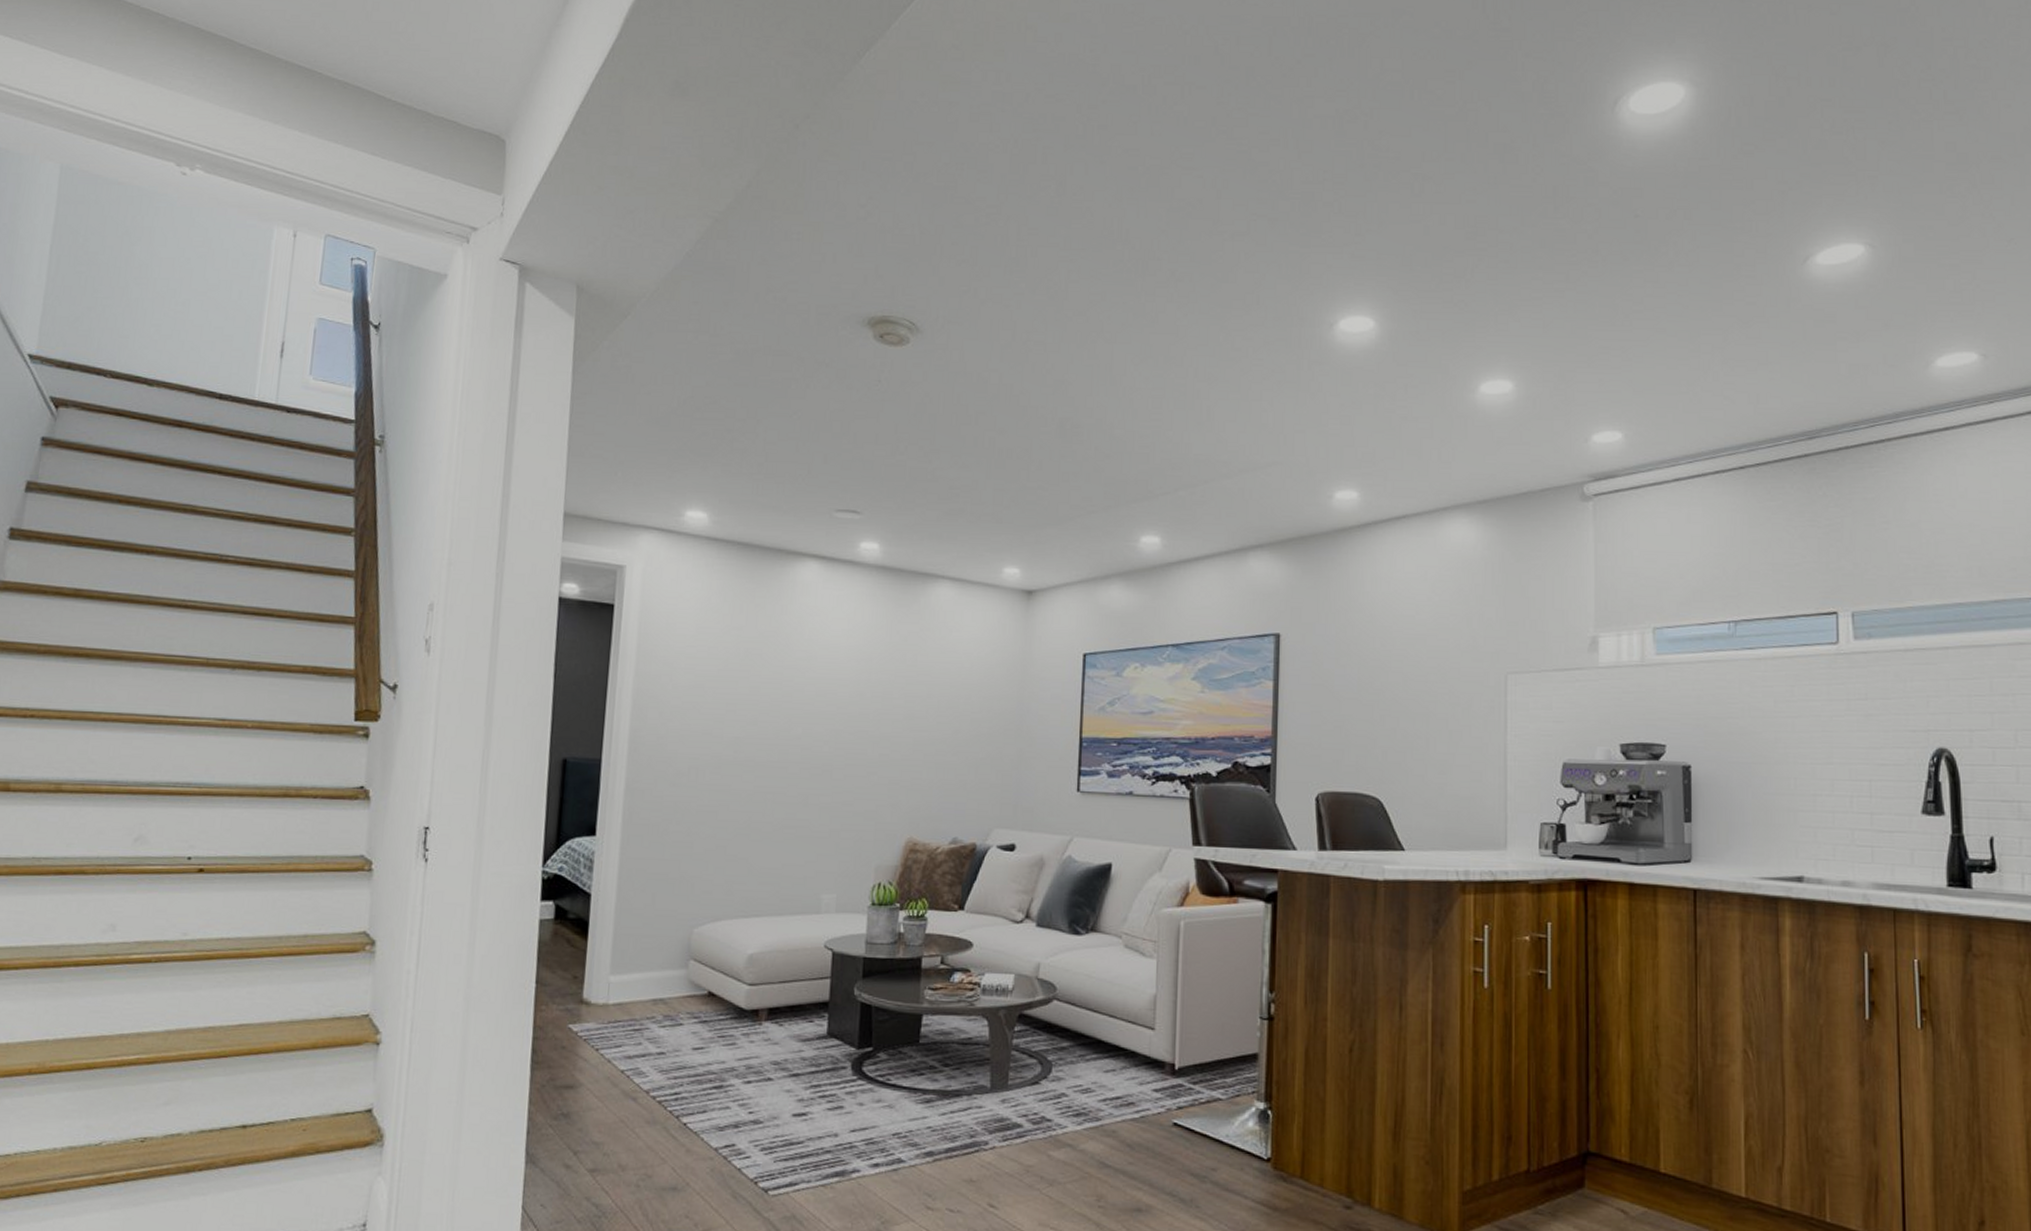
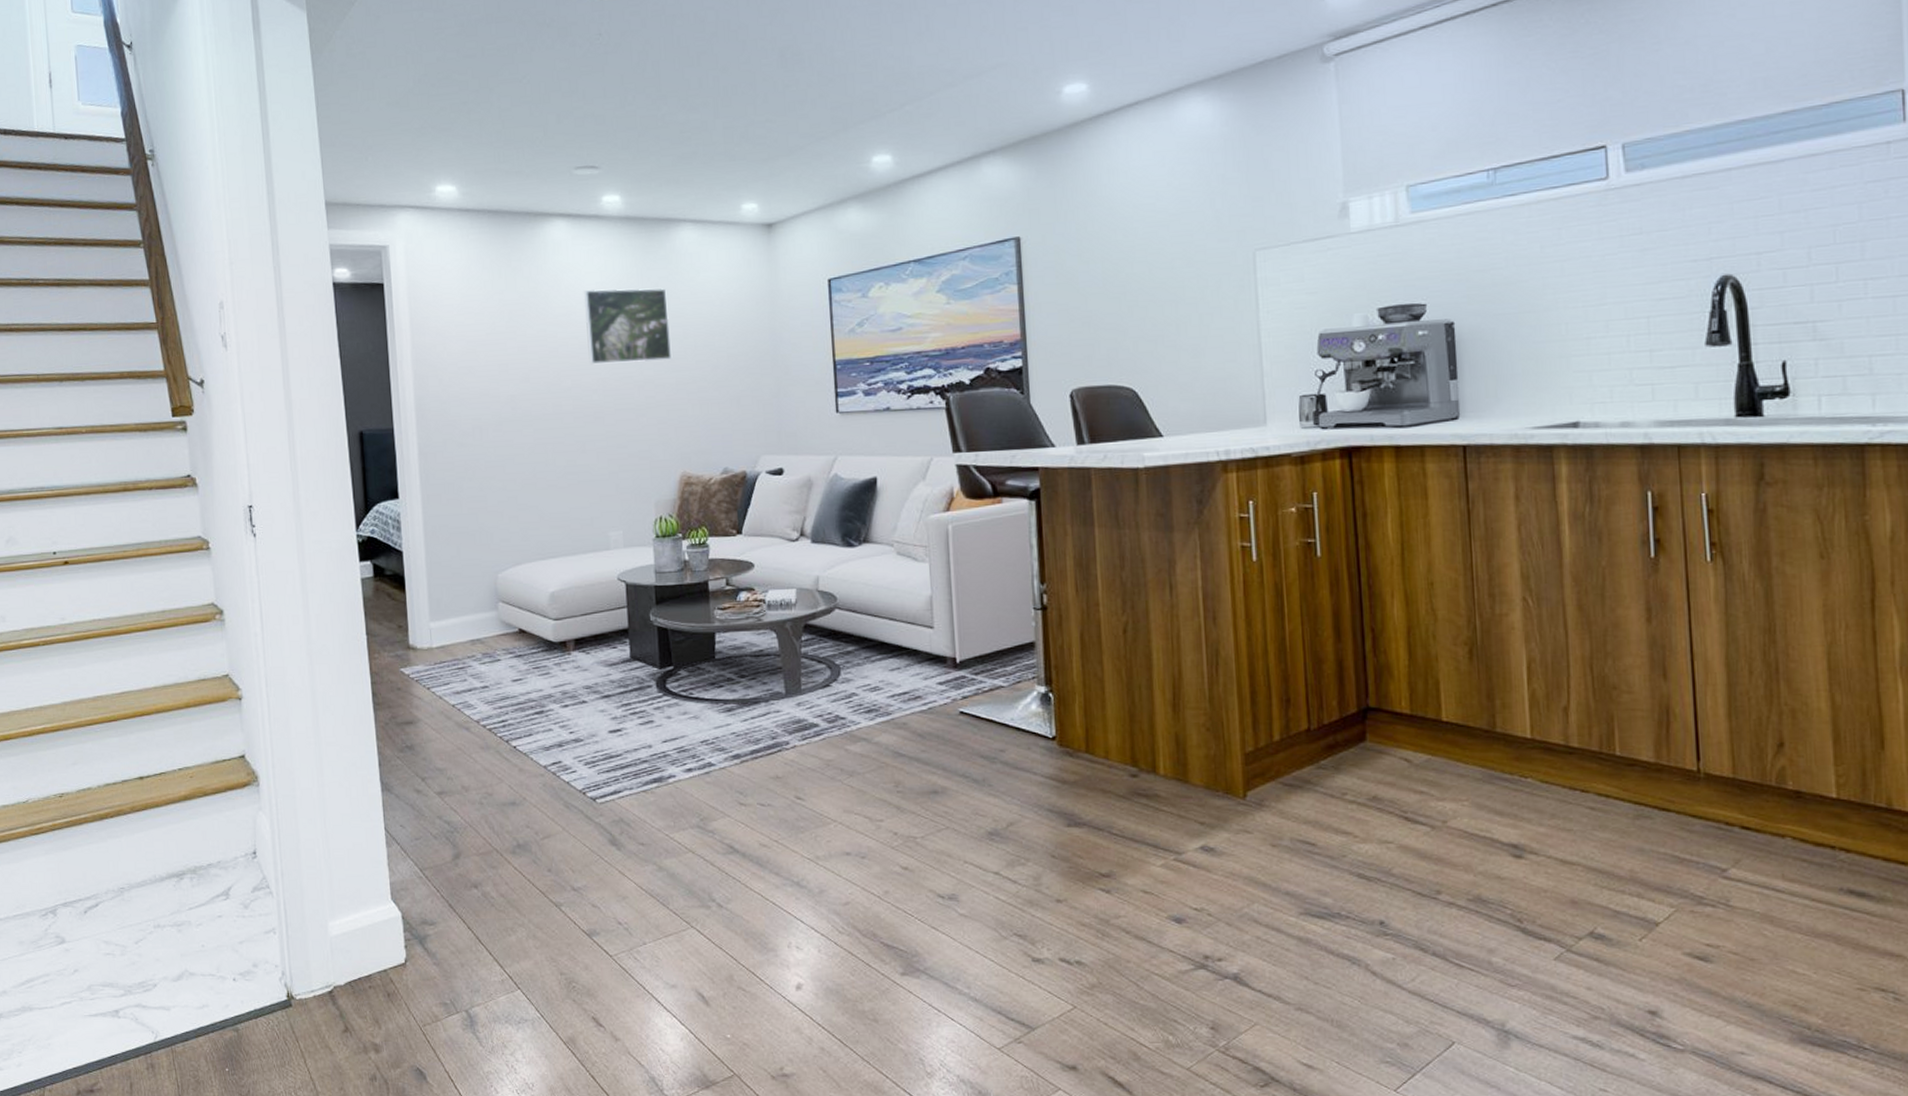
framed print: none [824,635,916,718] -> present [584,288,673,365]

